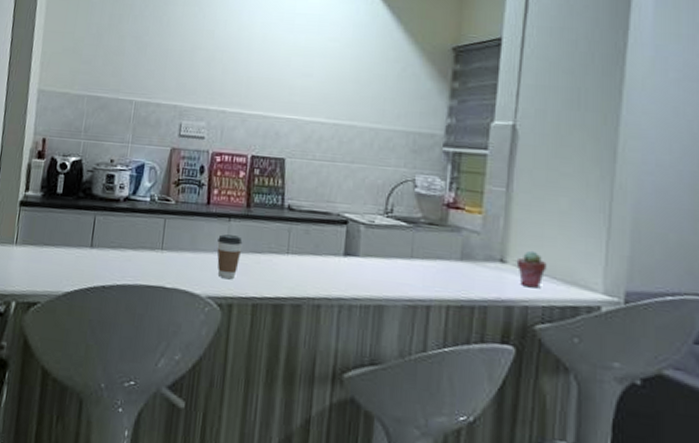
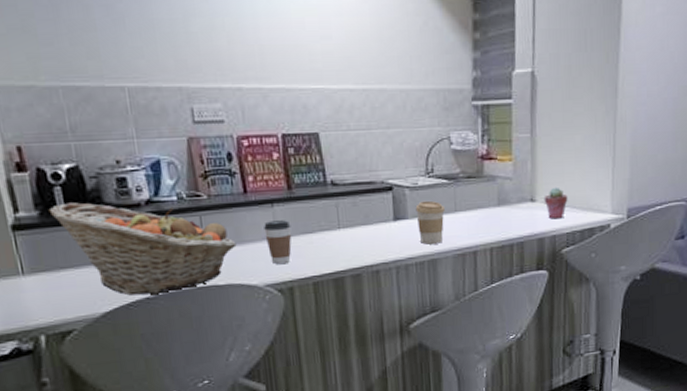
fruit basket: none [50,189,190,285] -> present [48,202,237,296]
coffee cup: none [368,240,400,289] -> present [415,200,445,245]

